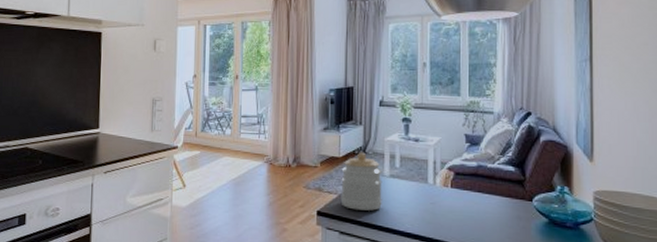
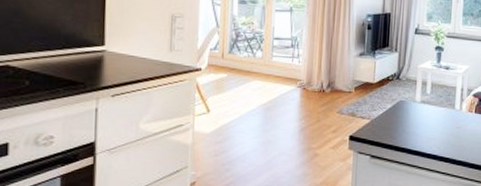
jar: present [341,152,383,211] -> none [373,78,414,135]

